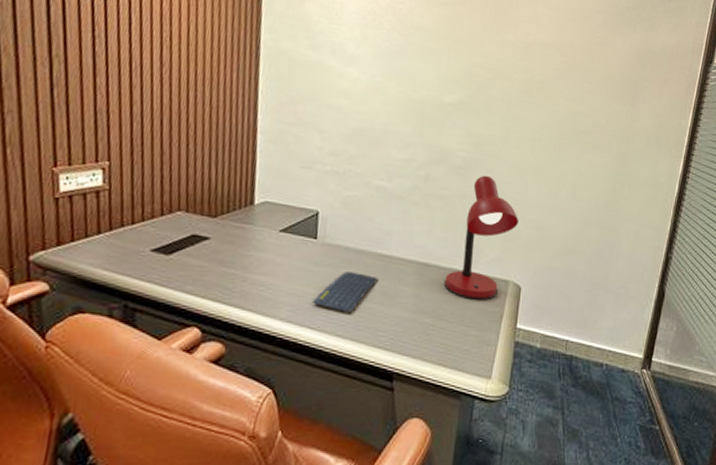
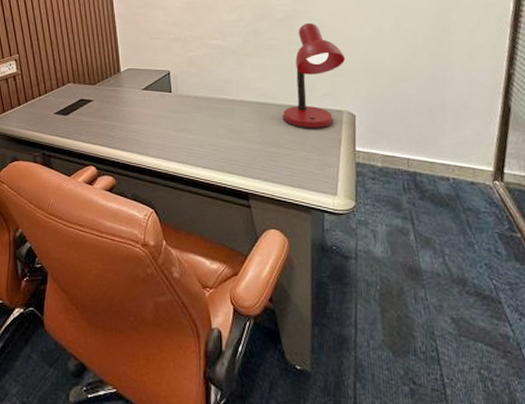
keyboard: present [313,272,379,313] -> none [175,115,226,148]

